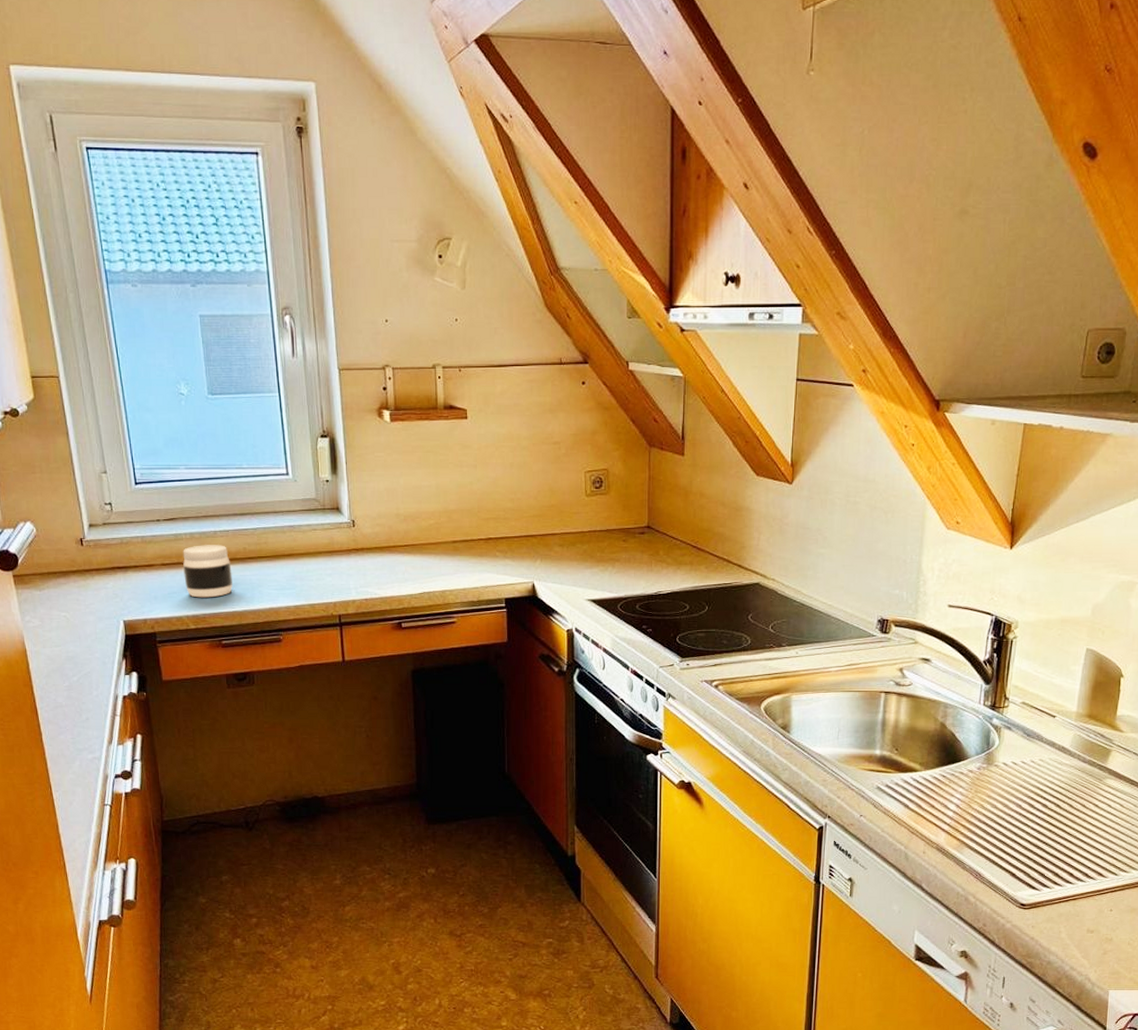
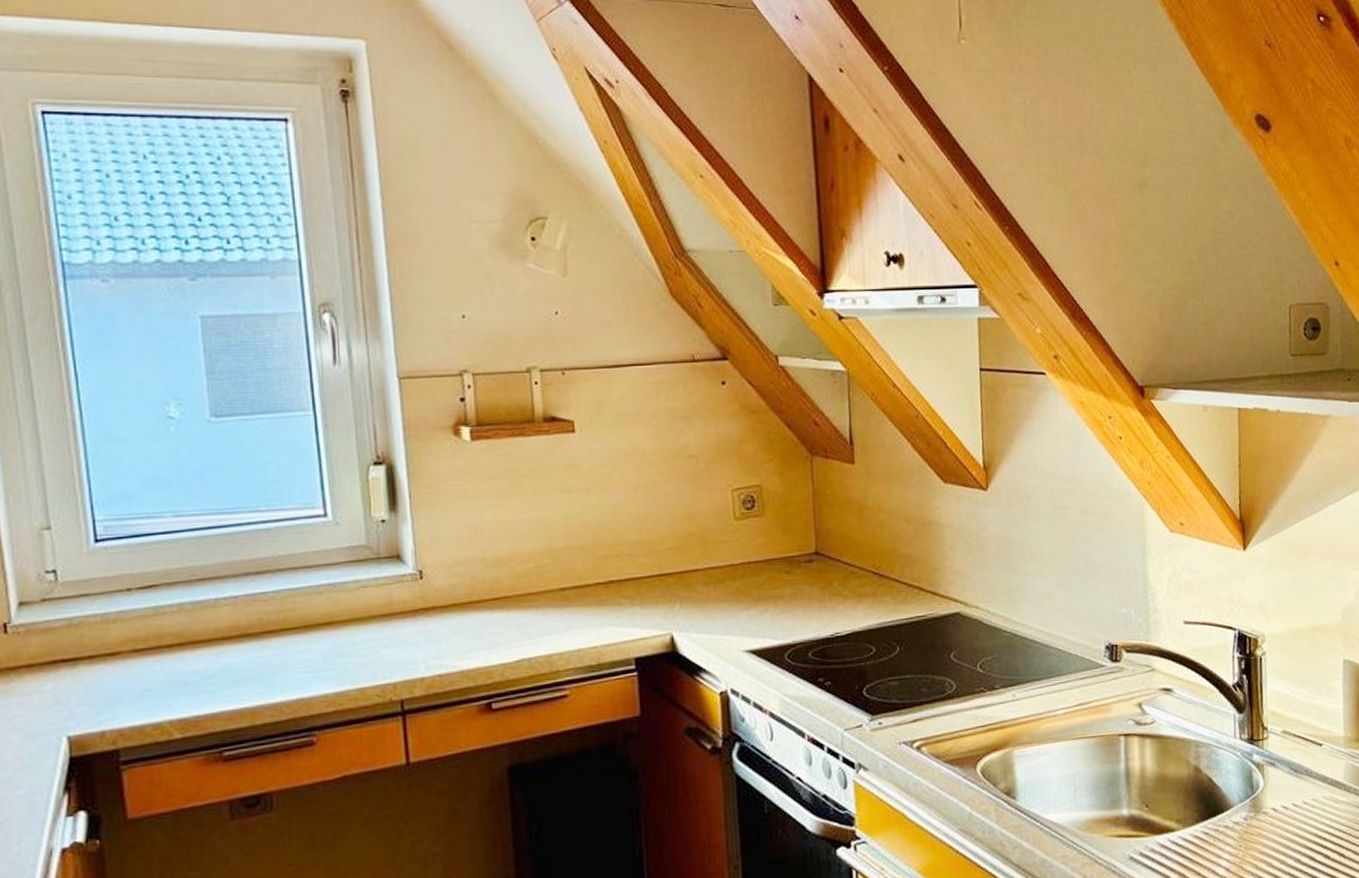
jar: present [183,545,233,598] -> none [166,617,241,694]

